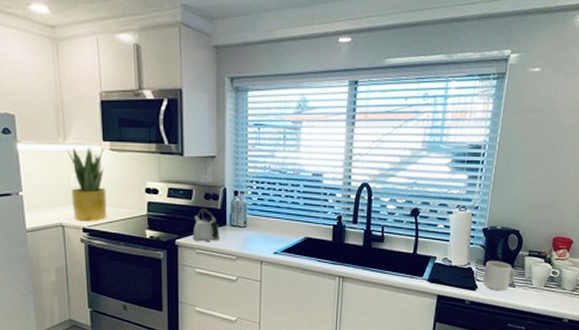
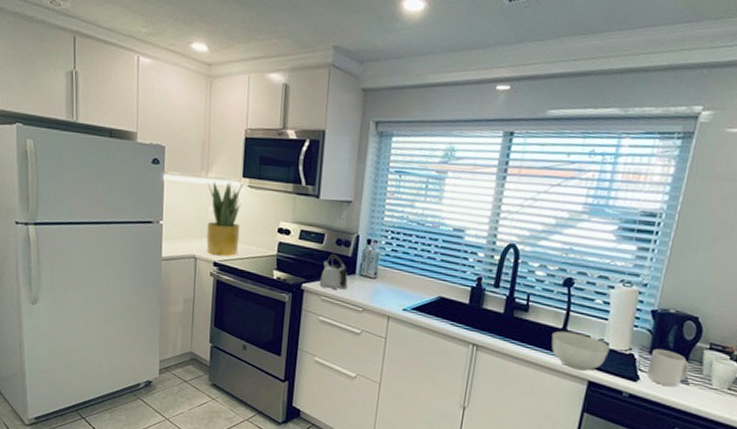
bowl: none [405,255,453,288] -> present [551,330,610,372]

